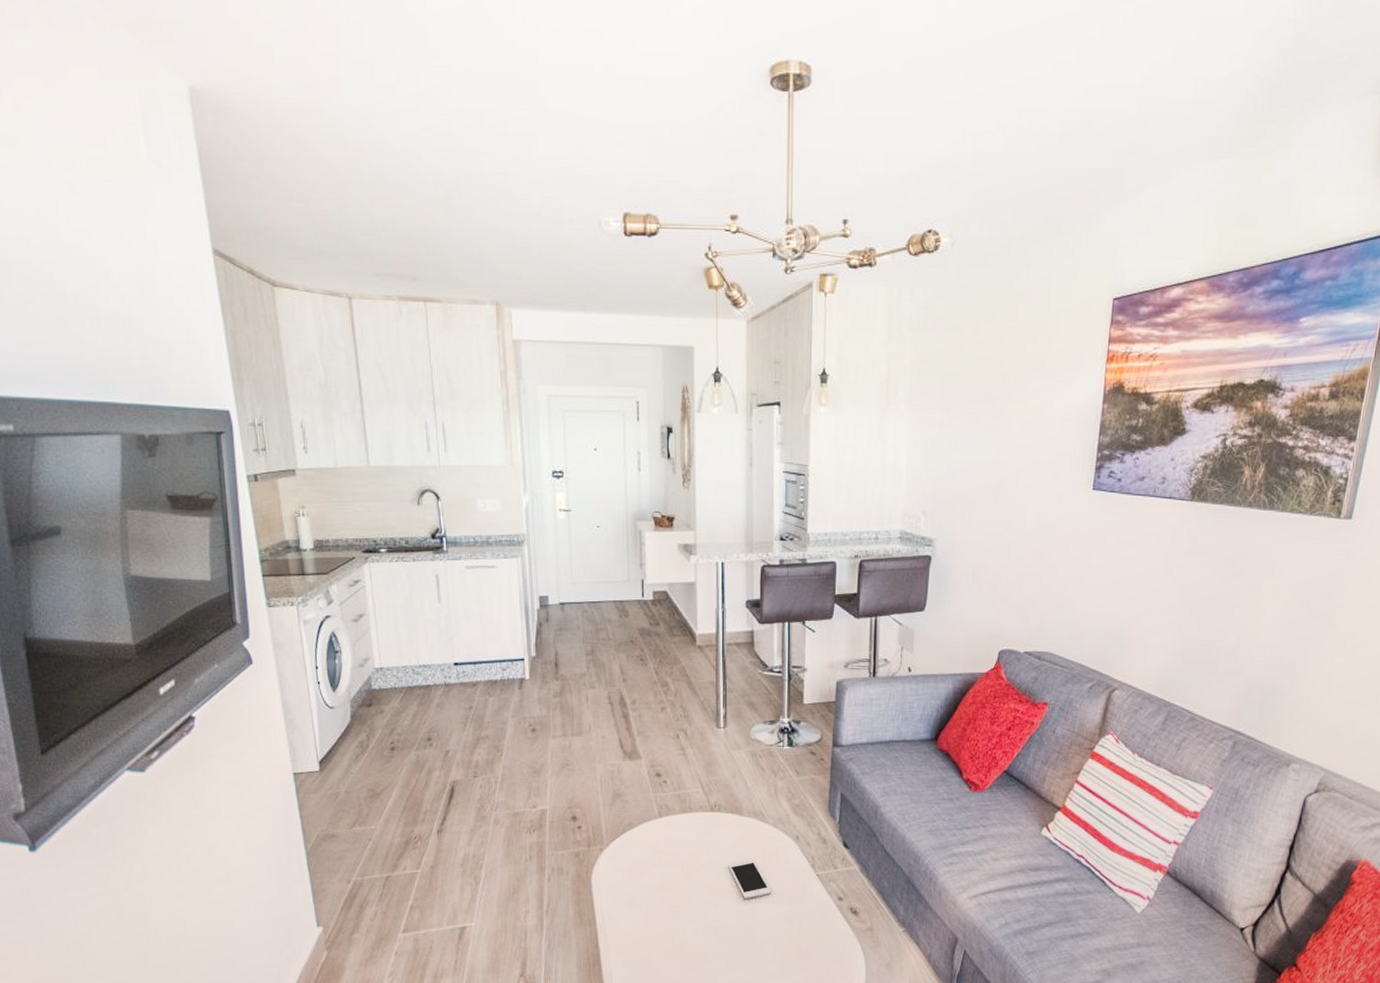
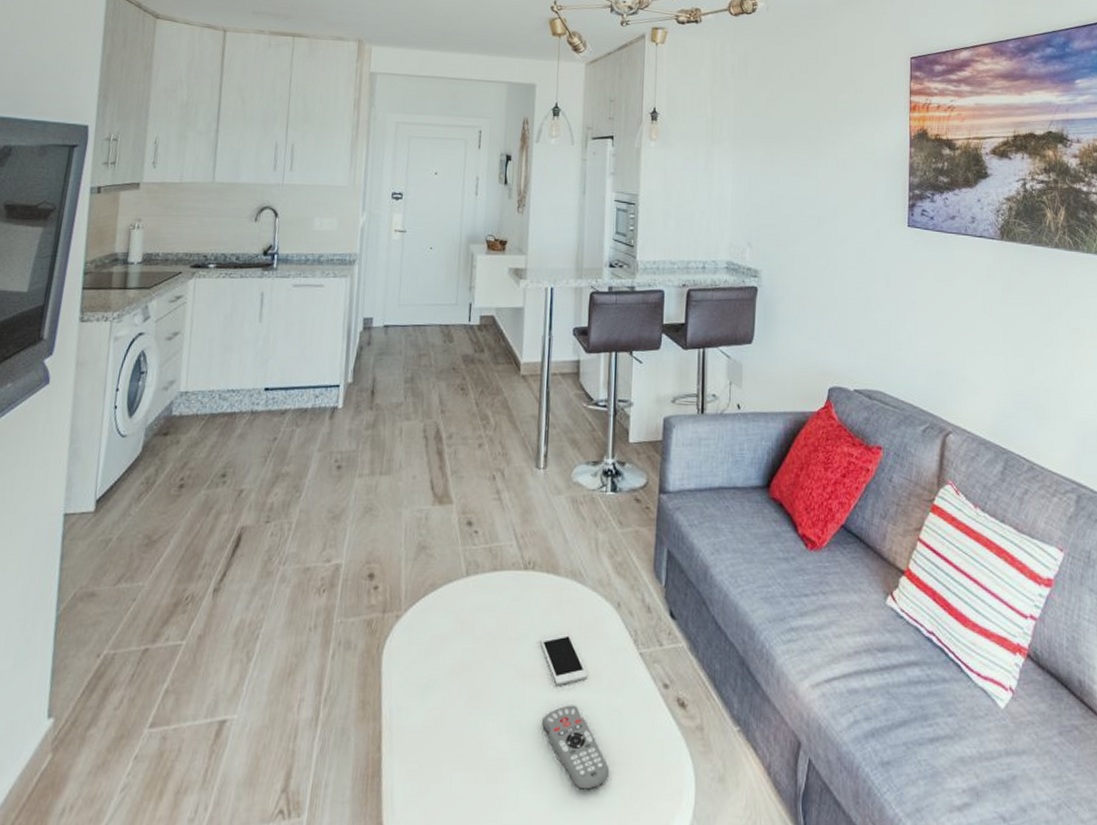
remote control: none [732,913,793,973] -> present [541,705,610,790]

